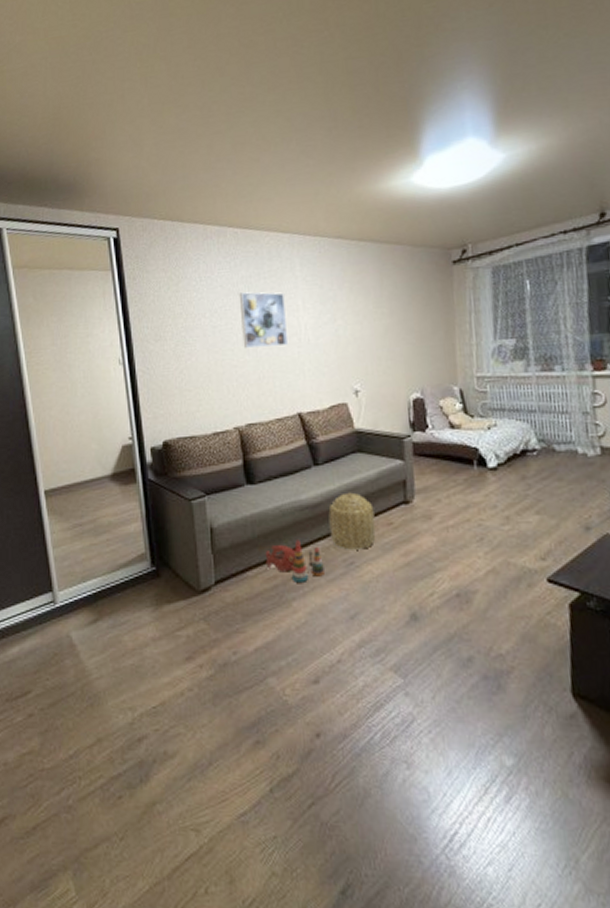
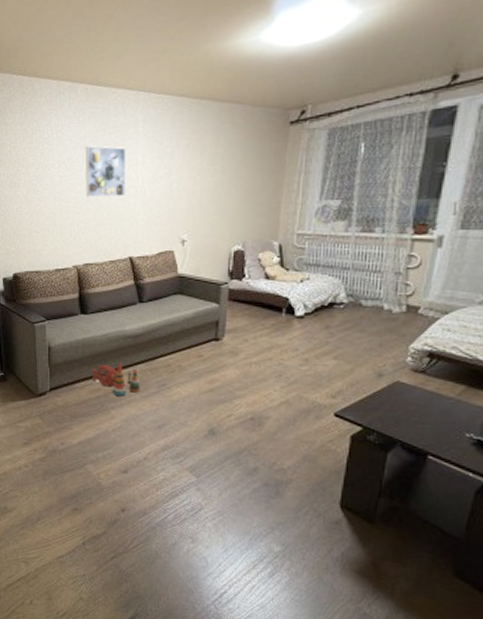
basket: present [328,492,376,550] -> none [147,327,188,375]

